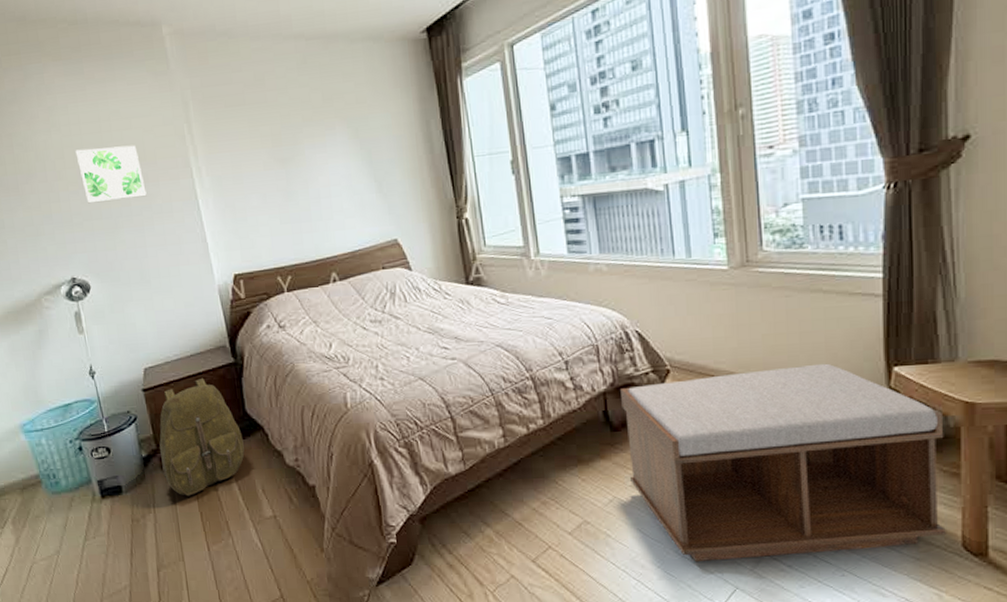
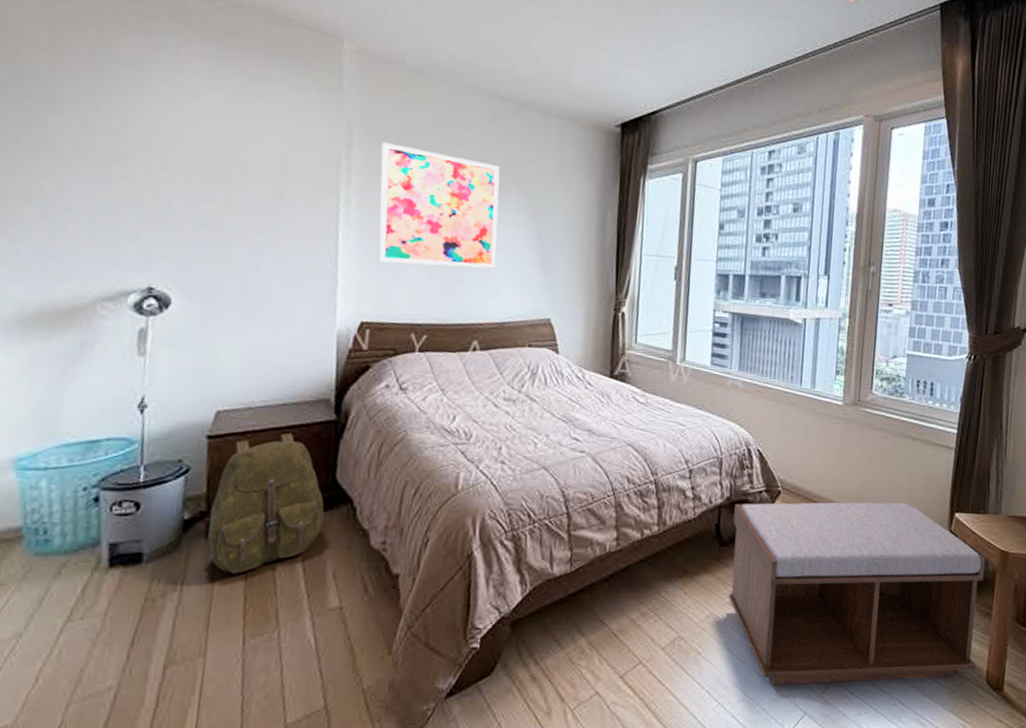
wall art: present [75,145,147,204] -> none [196,142,278,214]
wall art: none [214,104,337,219] -> present [378,142,500,269]

